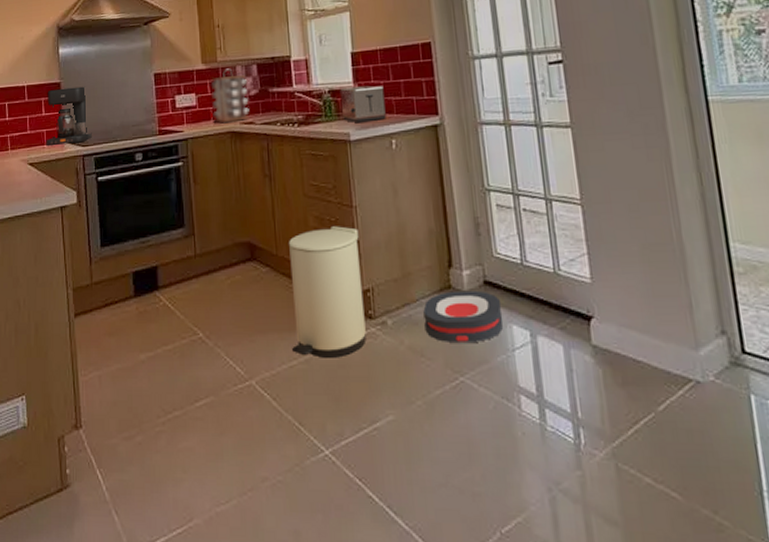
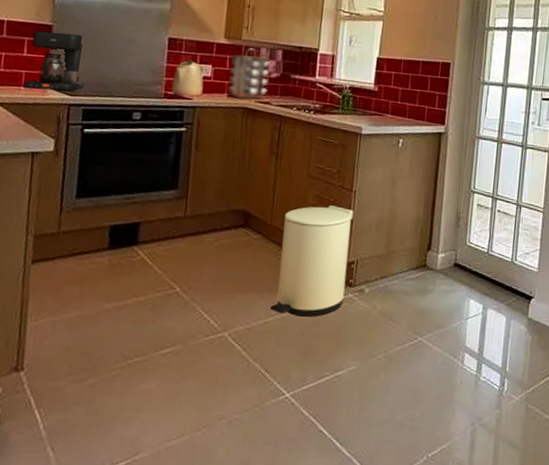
kettle: none [163,92,191,131] -> present [171,60,205,97]
toaster: present [340,85,387,124] -> none [358,87,402,121]
robot vacuum: present [423,290,504,342] -> none [397,269,465,311]

